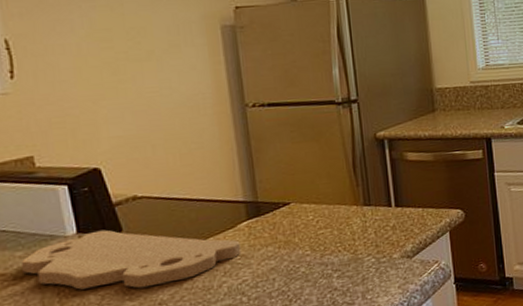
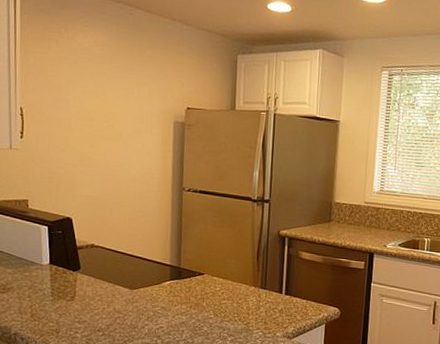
cutting board: present [22,230,241,290] -> none [10,265,163,316]

